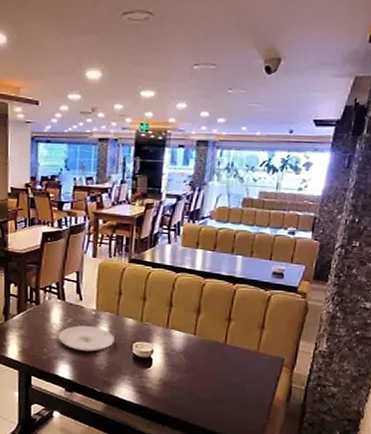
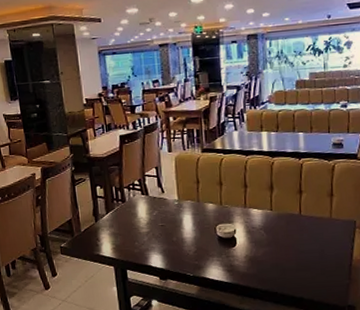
plate: present [59,325,114,352] -> none [147,215,199,241]

